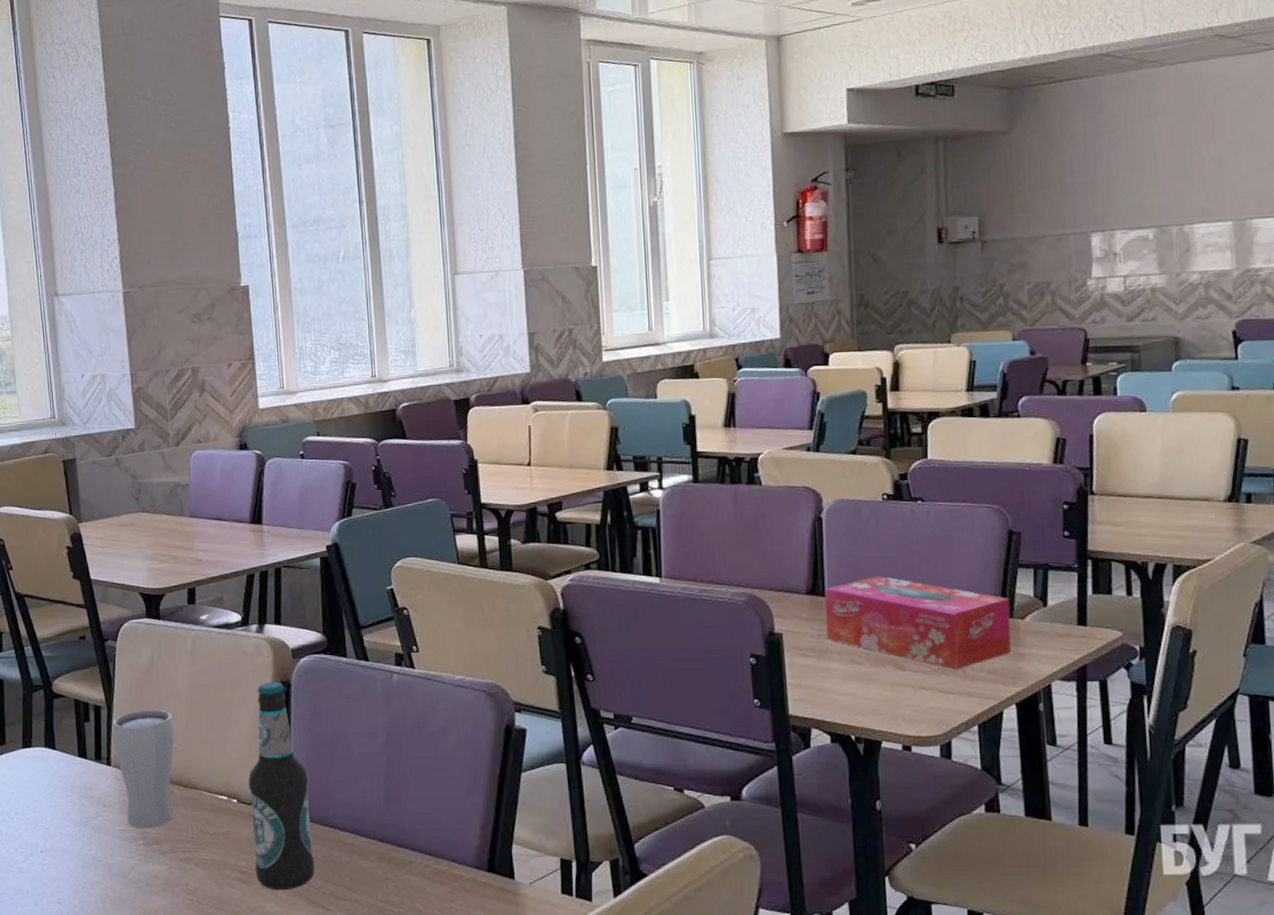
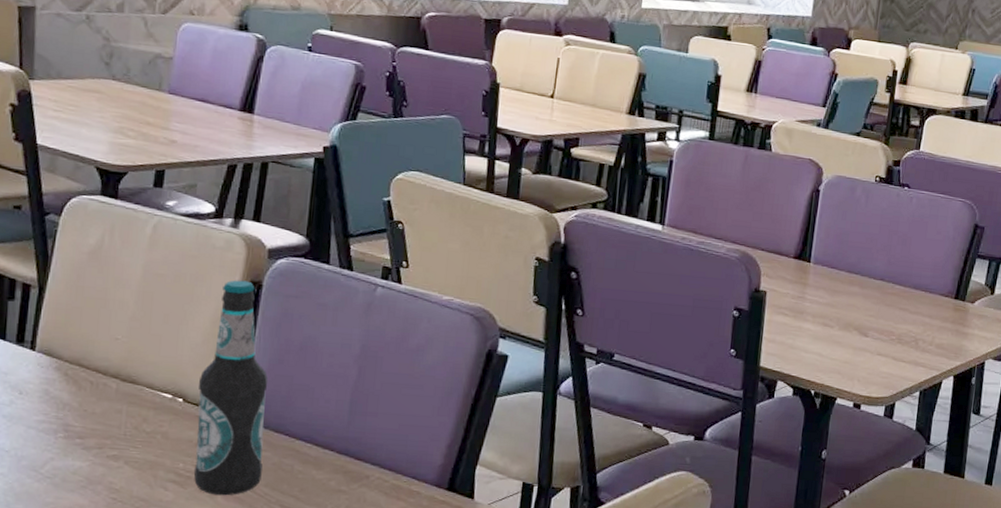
drinking glass: present [112,709,175,829] -> none [40,293,119,422]
tissue box: present [824,575,1011,670] -> none [805,249,965,341]

